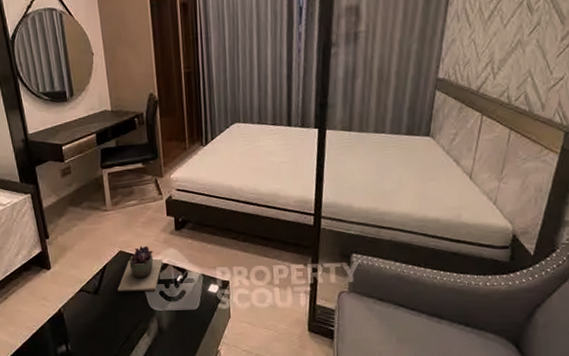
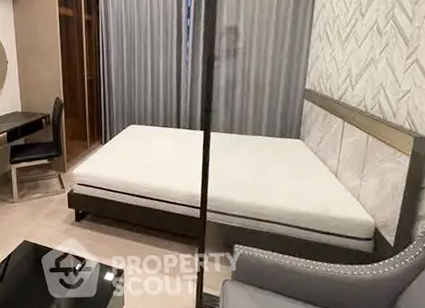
succulent plant: present [117,246,163,292] -> none [20,236,63,280]

